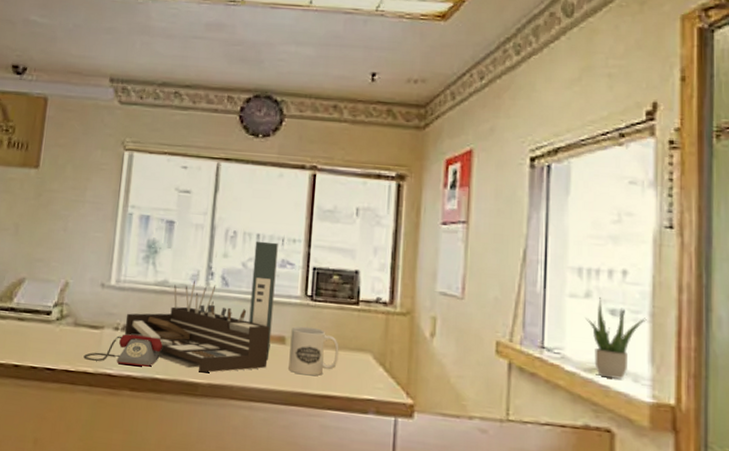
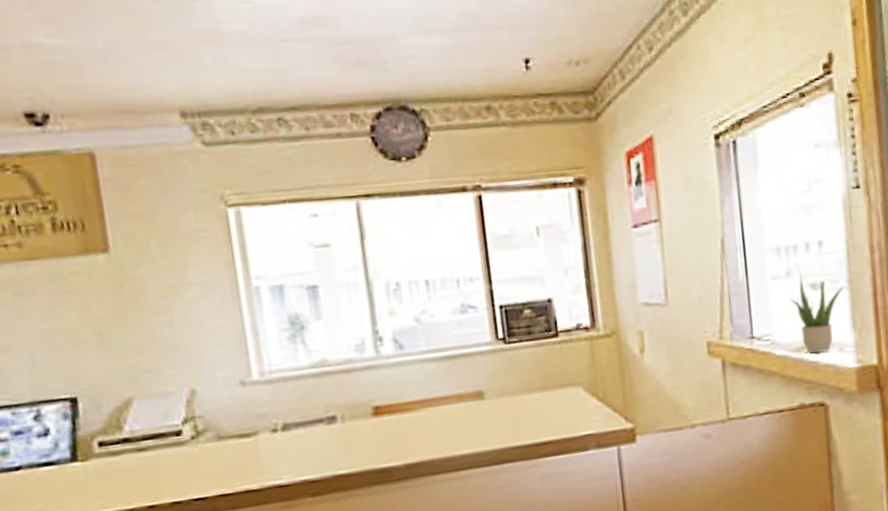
telephone: present [83,334,163,368] -> none [240,428,339,477]
desk organizer: present [124,280,269,373] -> none [283,350,468,455]
binder: present [249,241,278,361] -> none [425,285,469,422]
mug: present [288,326,339,376] -> none [488,372,547,428]

